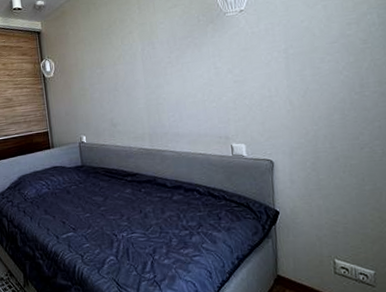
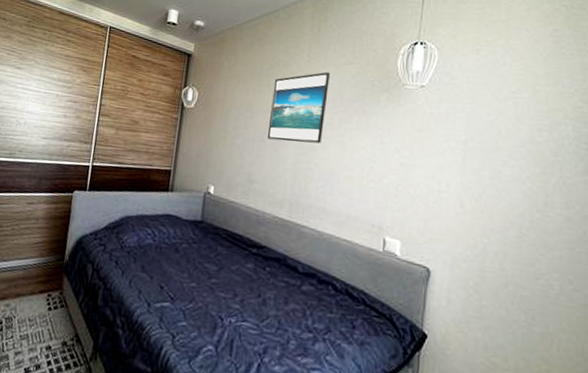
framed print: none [114,18,165,88] -> present [267,71,330,144]

